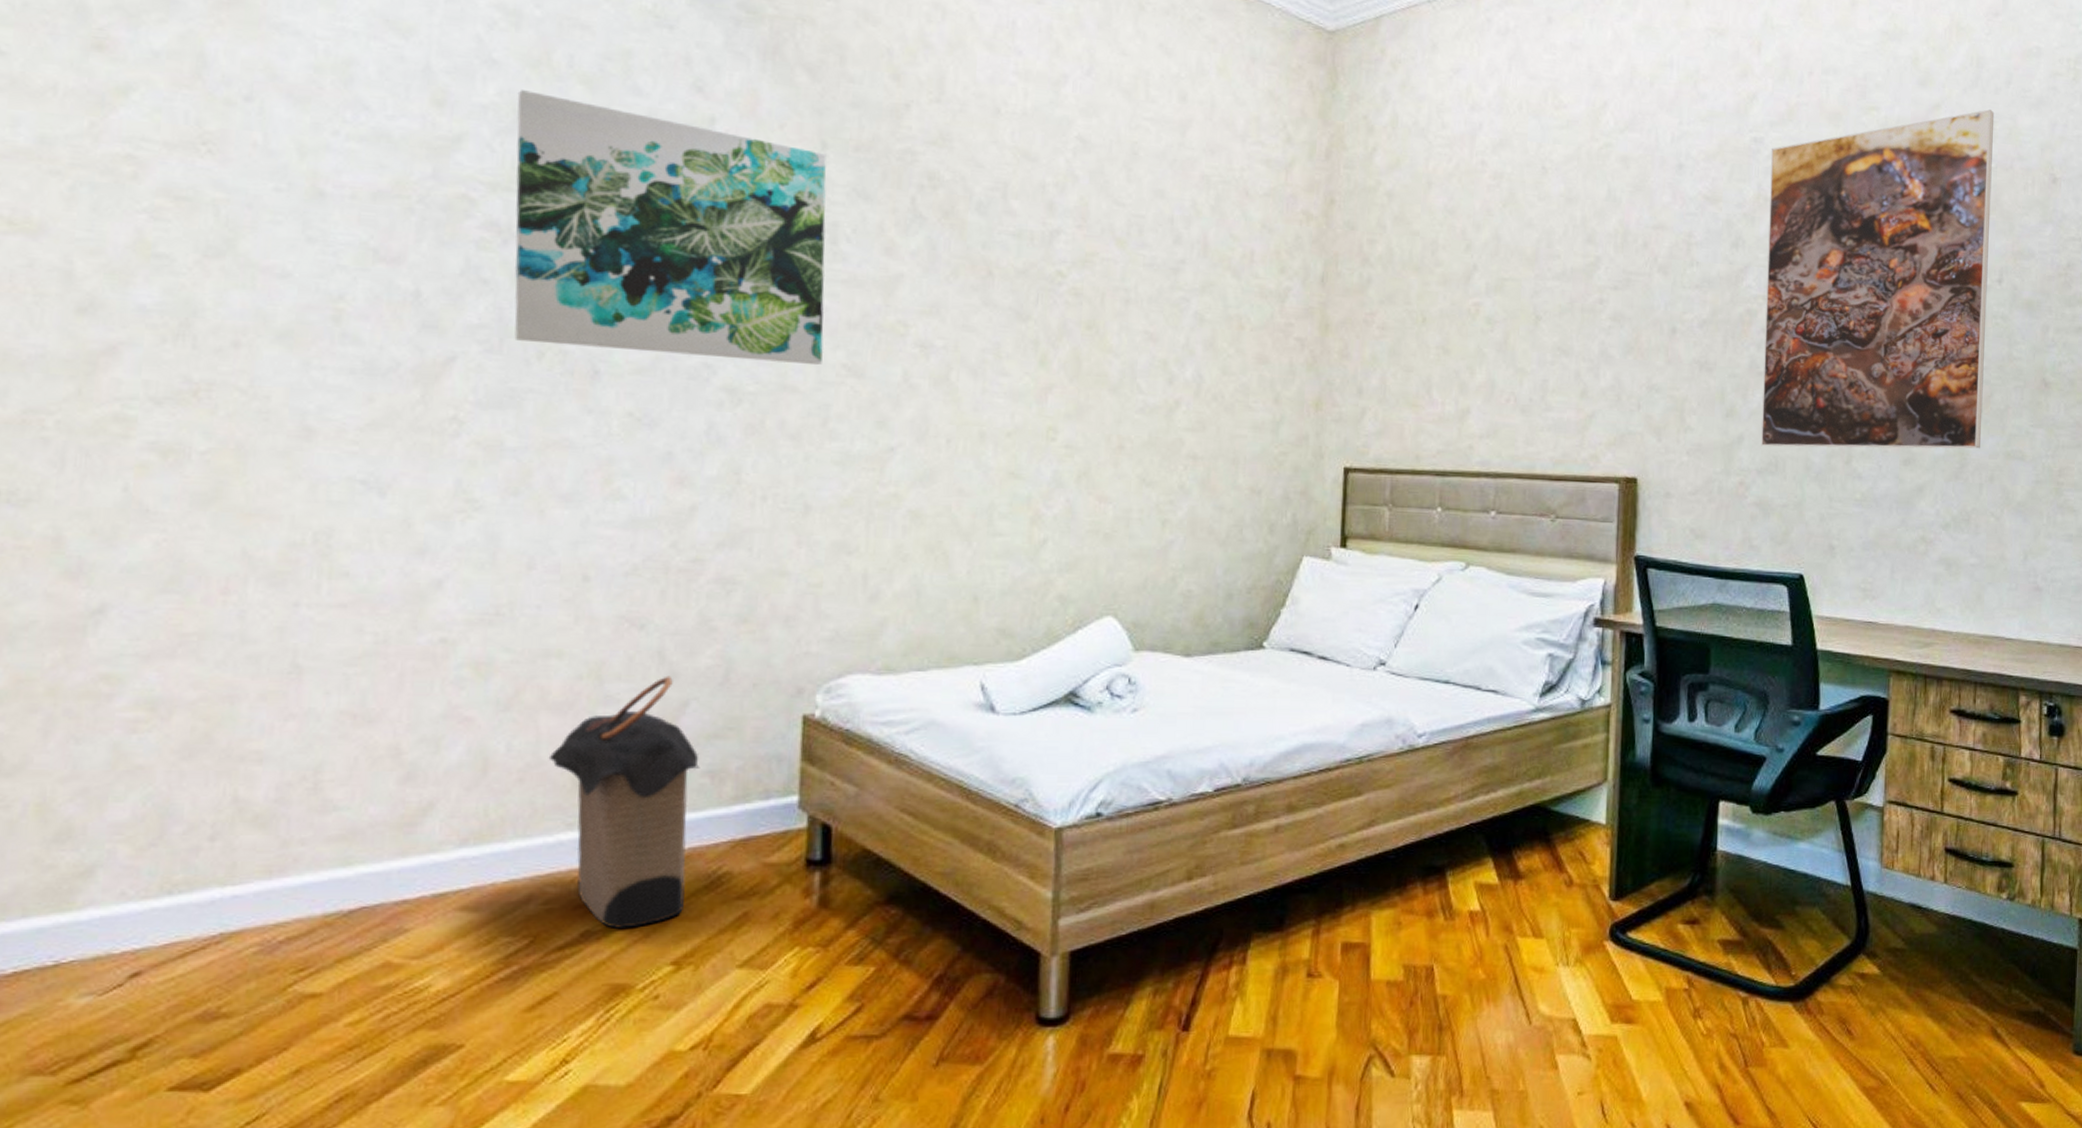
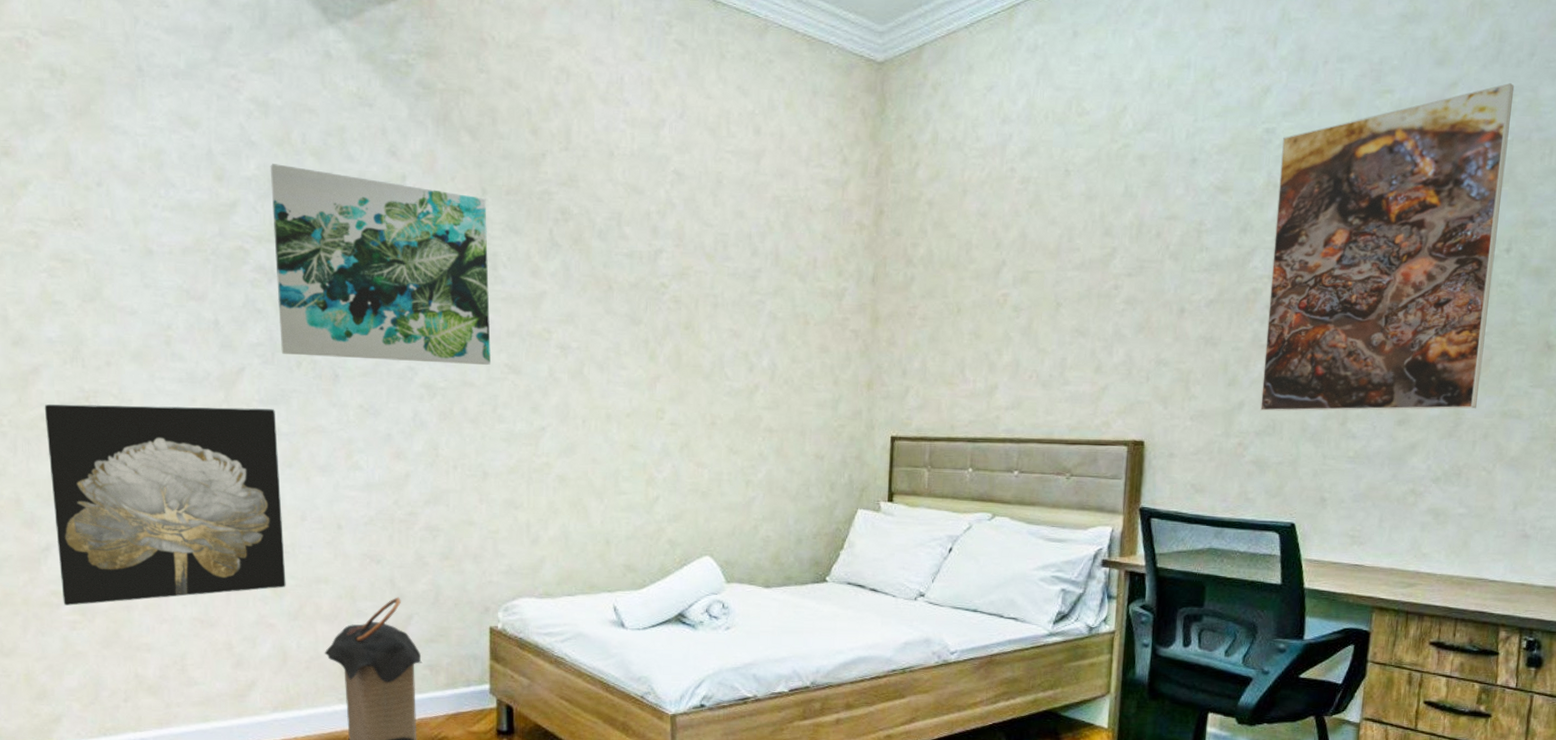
wall art: none [119,399,499,696] -> present [44,404,286,606]

